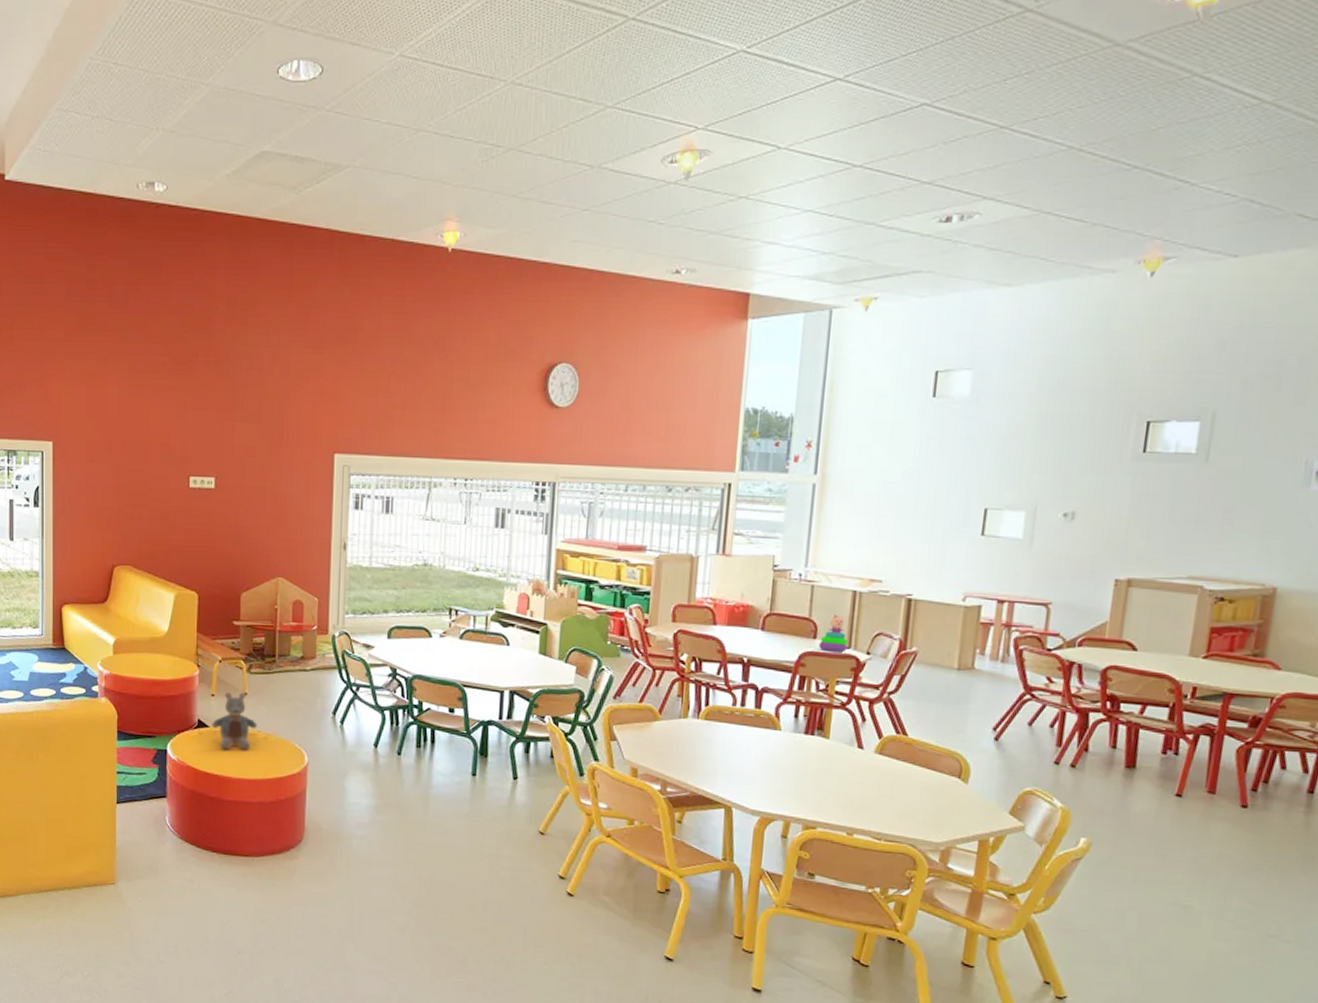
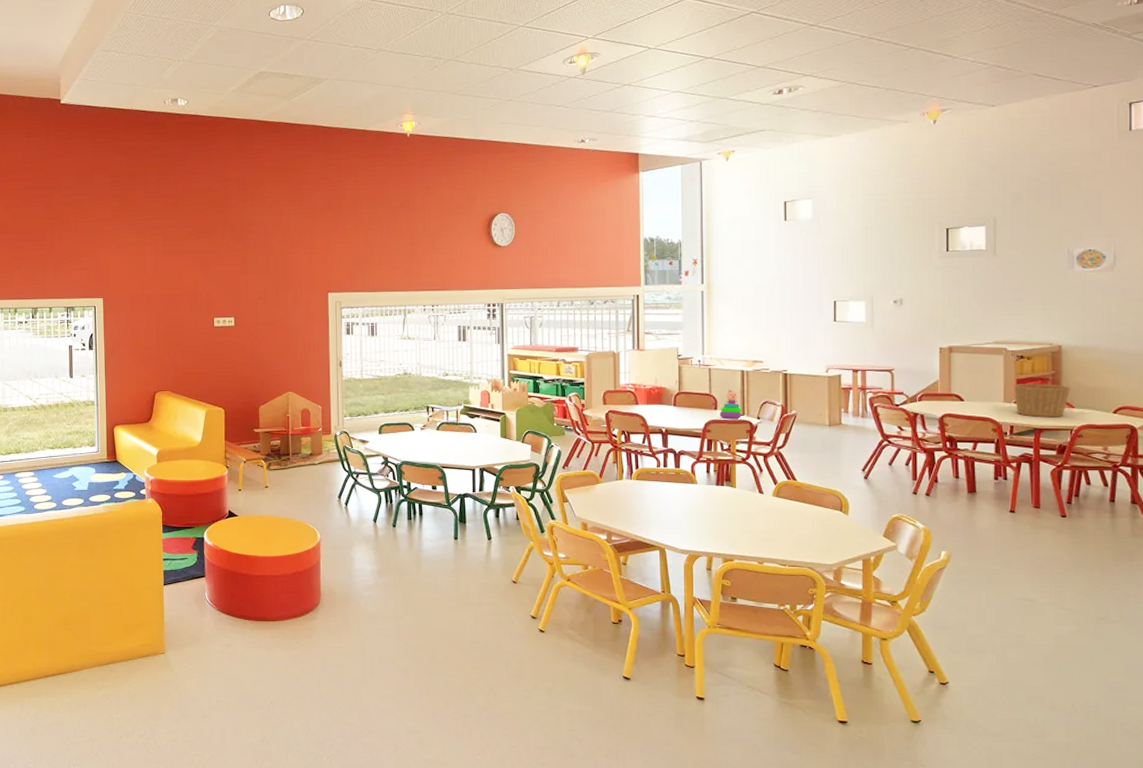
stuffed animal: present [212,692,257,750] -> none [240,486,278,534]
basket: none [1204,634,1281,681] -> present [1013,384,1071,418]

